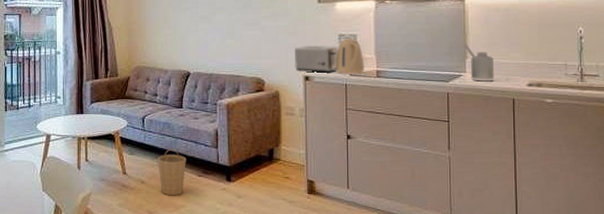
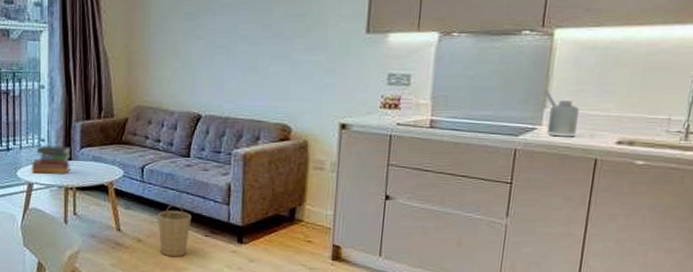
books: none [49,101,82,126] -> present [31,144,71,175]
toaster: present [295,46,338,73] -> none [330,87,386,121]
kettle: present [336,38,364,74] -> none [380,79,417,123]

